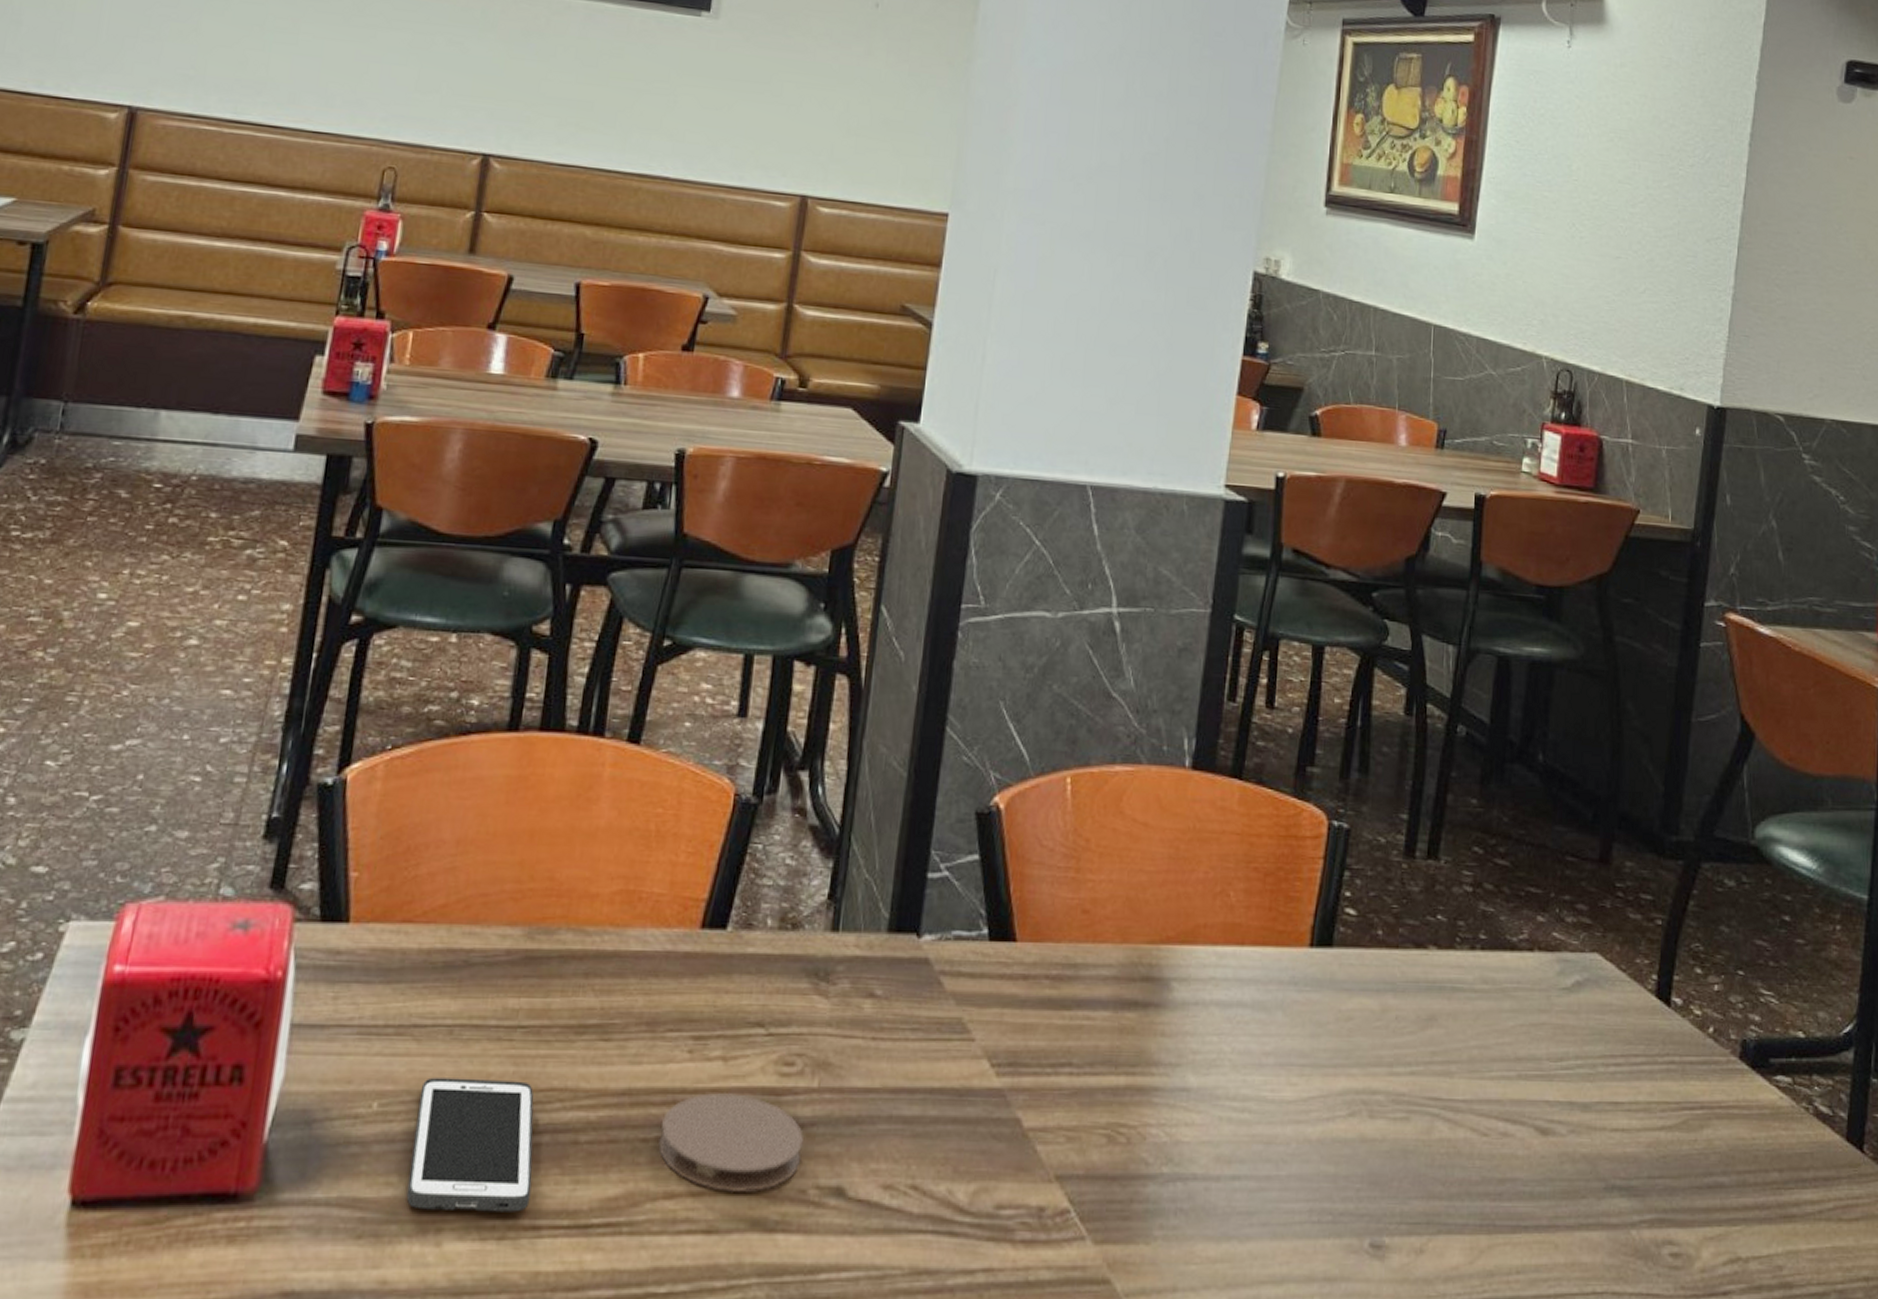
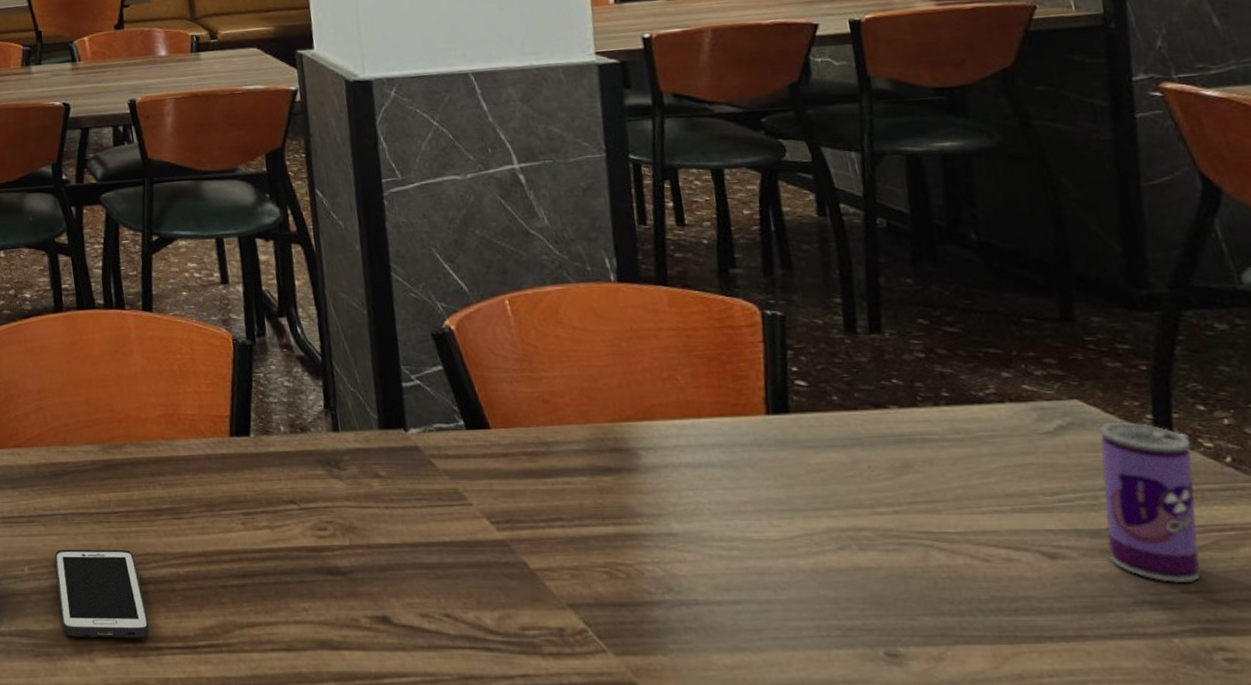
coaster: present [658,1092,803,1193] -> none [234,551,349,622]
beverage can: none [1594,980,1683,1166] -> present [1100,421,1201,582]

